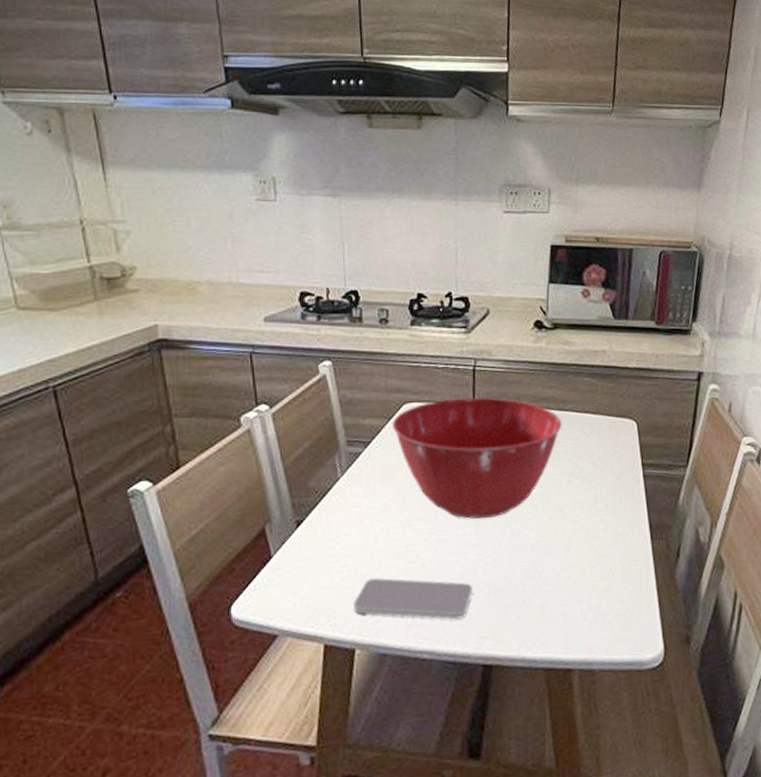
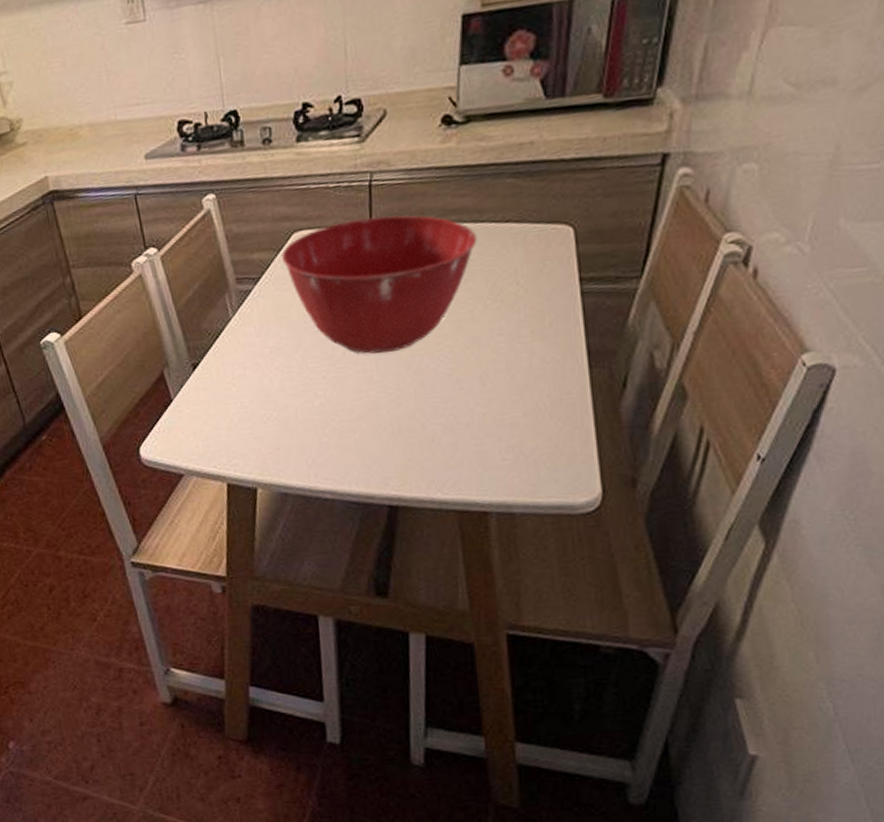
smartphone: present [352,577,473,620] -> none [252,418,376,460]

